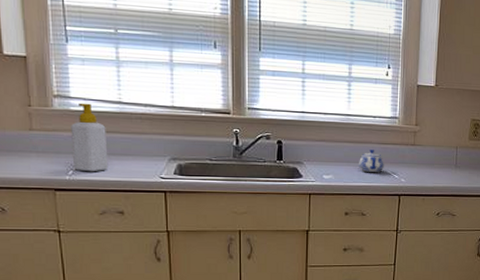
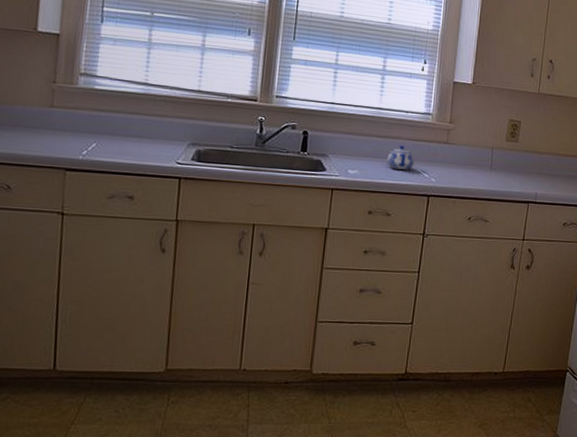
soap bottle: present [71,103,109,172] -> none [88,82,128,153]

